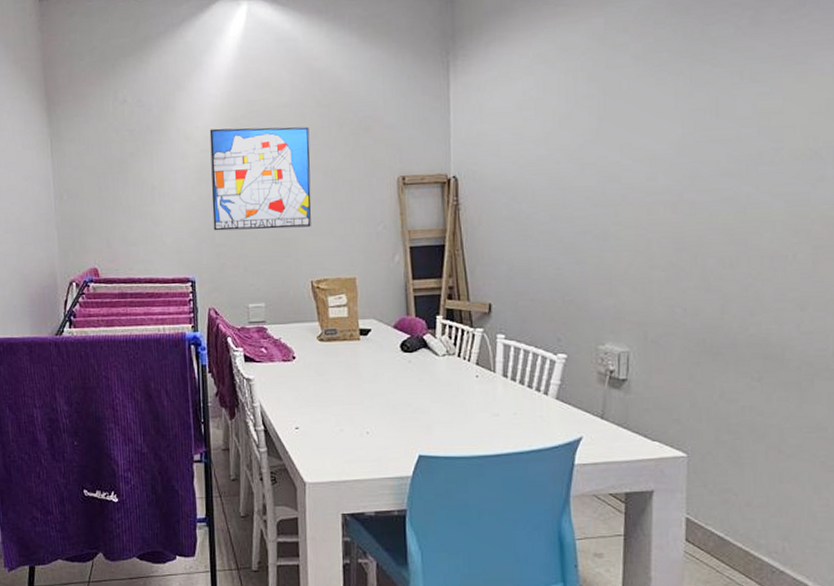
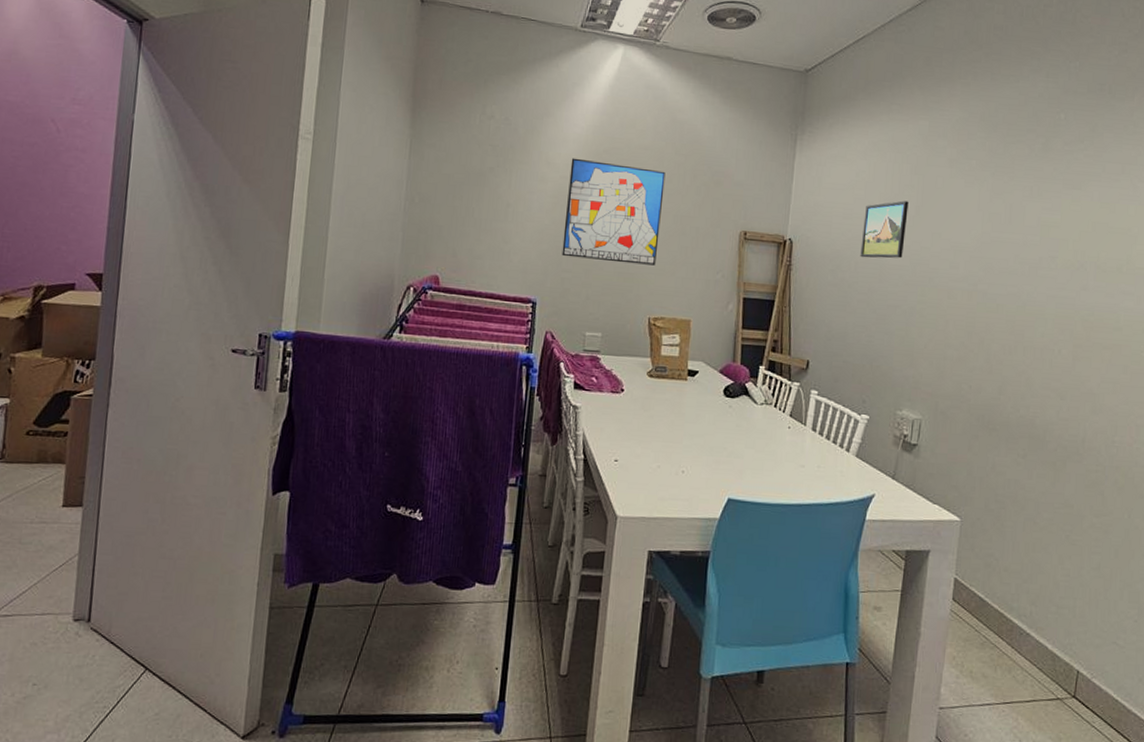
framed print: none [536,113,589,185] -> present [860,200,909,259]

